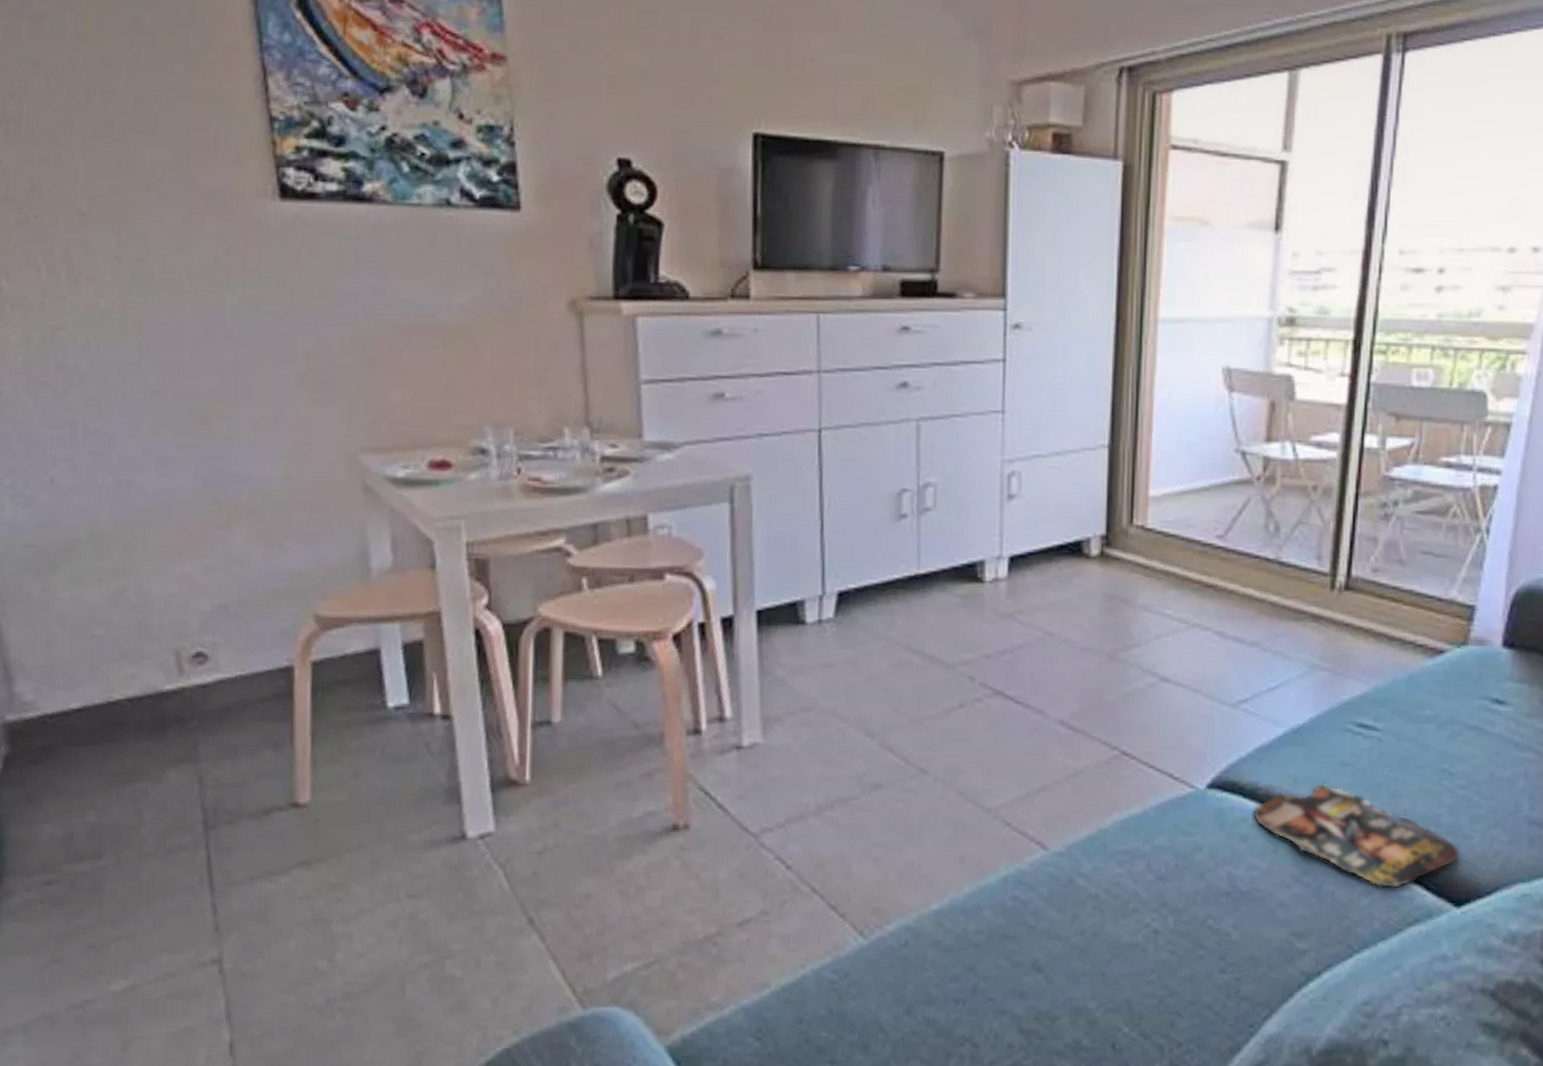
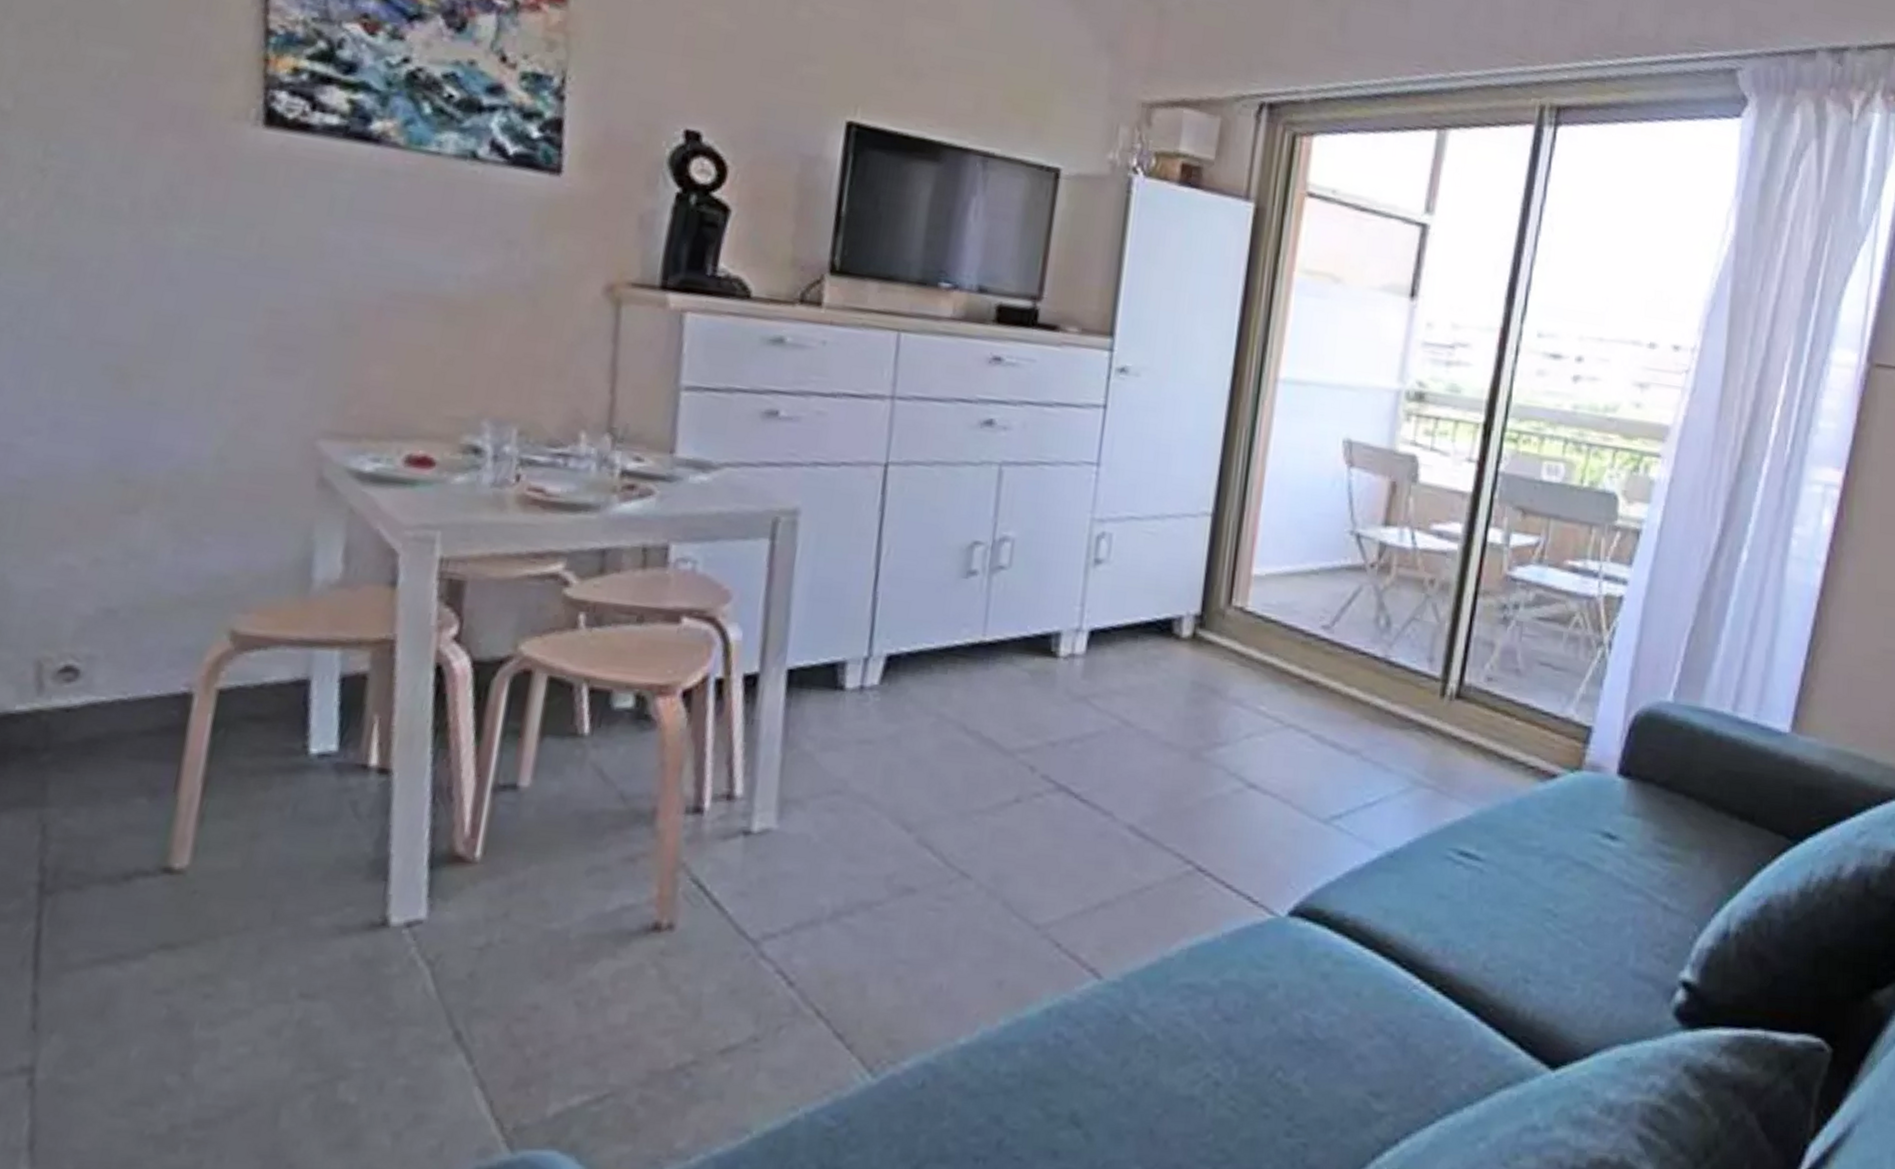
magazine: present [1253,783,1460,888] -> none [1337,917,1560,1044]

